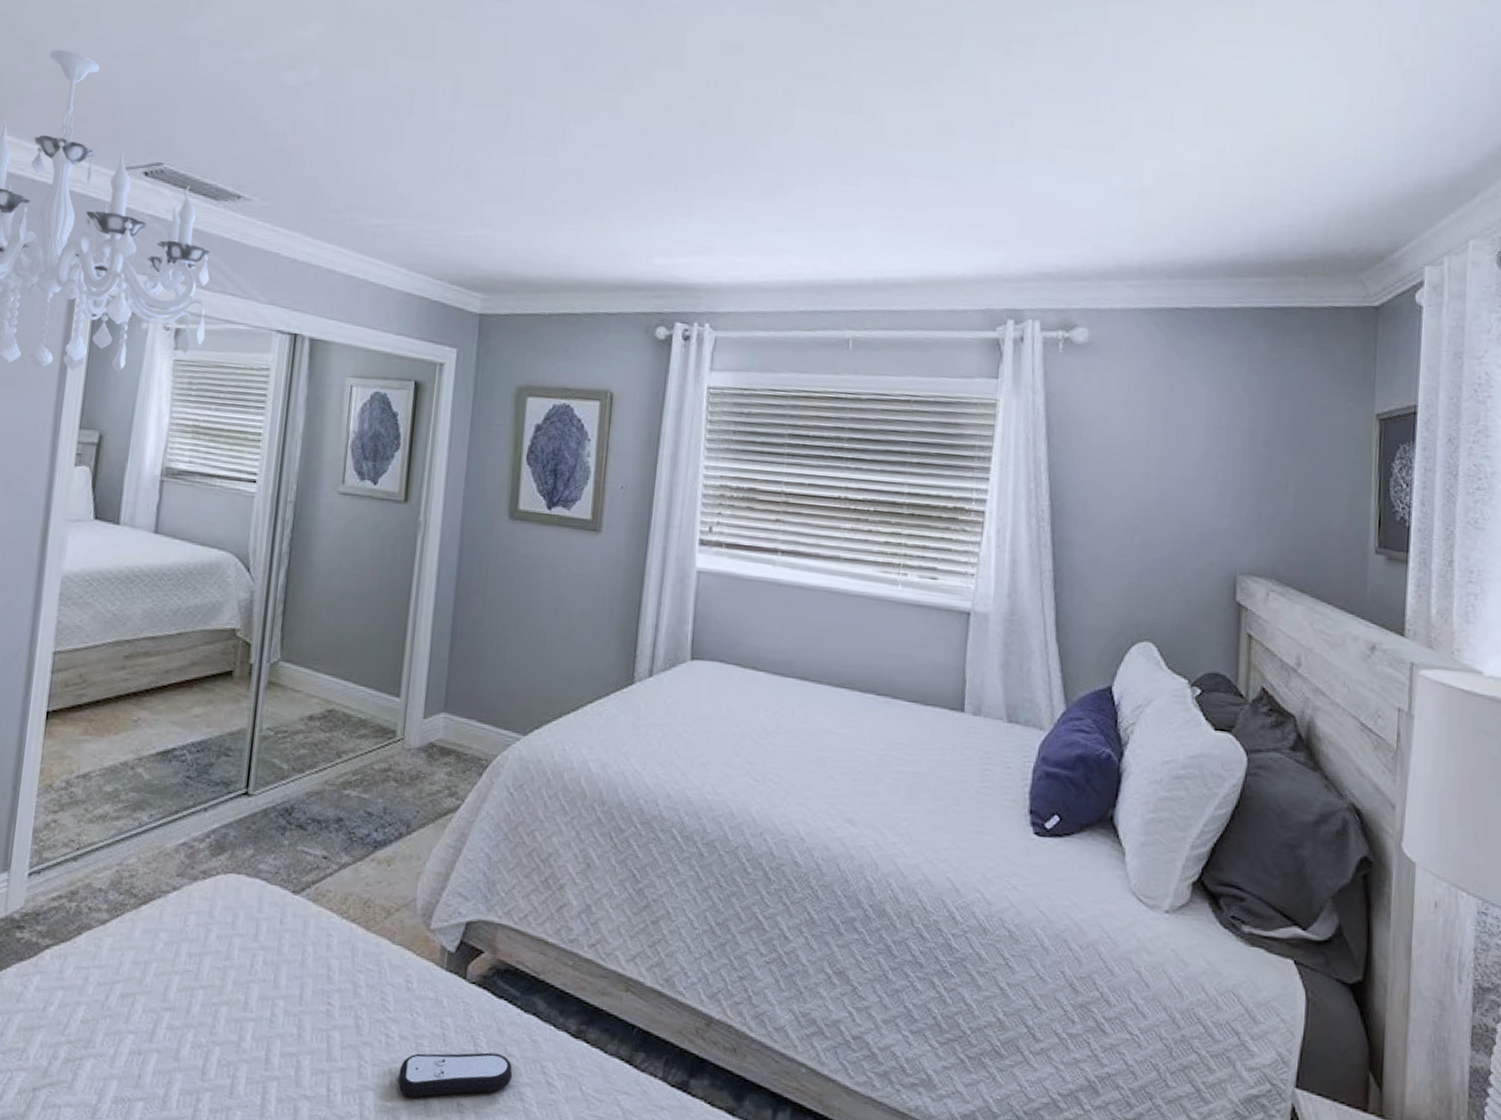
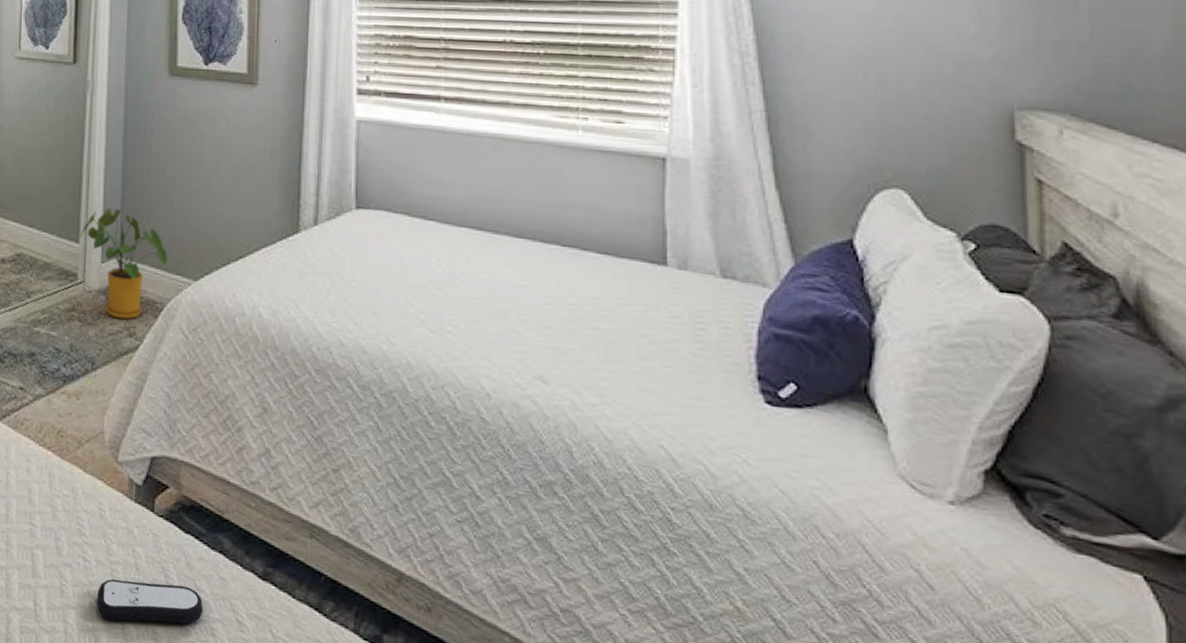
house plant: none [401,659,497,778] -> present [80,207,168,320]

